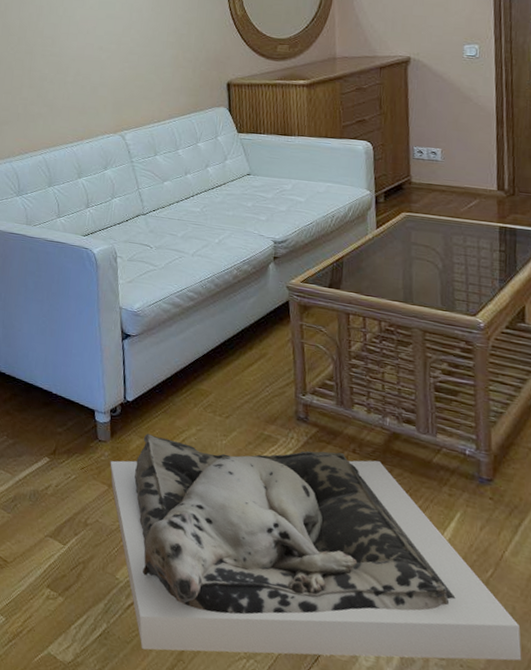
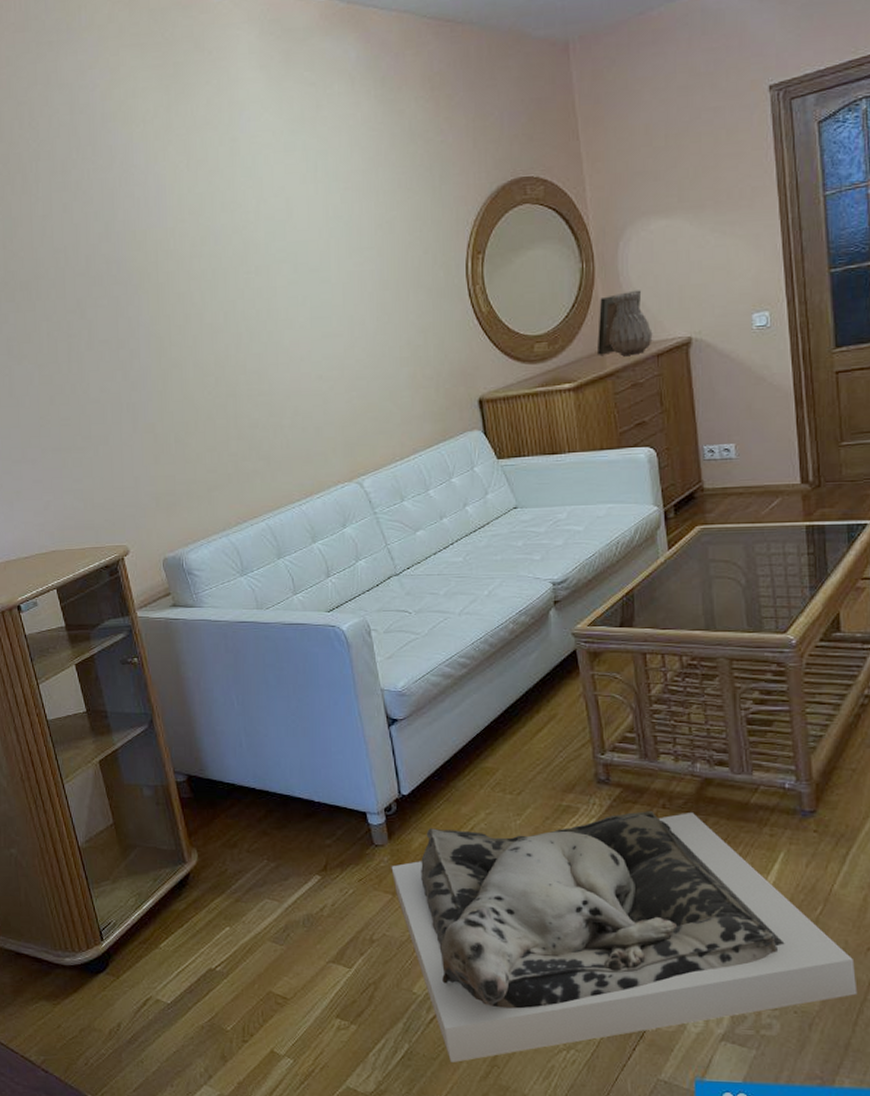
picture frame: none [329,13,371,62] -> present [596,290,642,355]
vase: none [341,15,378,65] -> present [609,291,653,356]

